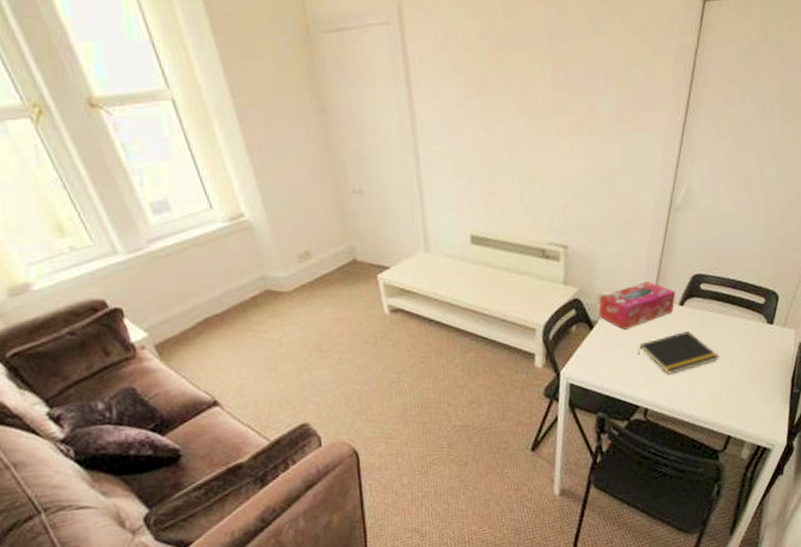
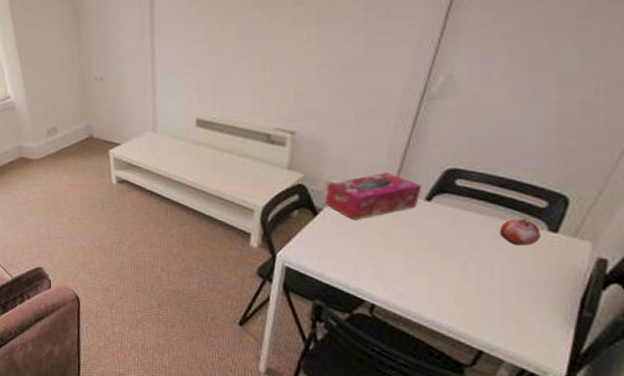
notepad: present [638,331,720,375] -> none [368,229,476,273]
fruit: none [734,315,762,339] -> present [499,219,540,246]

